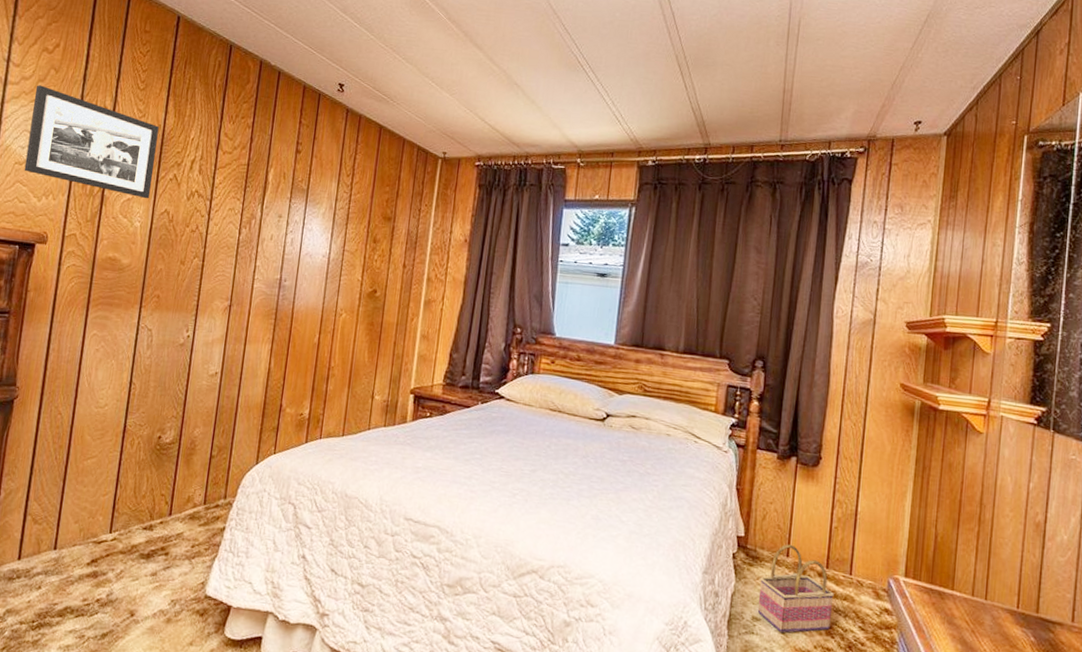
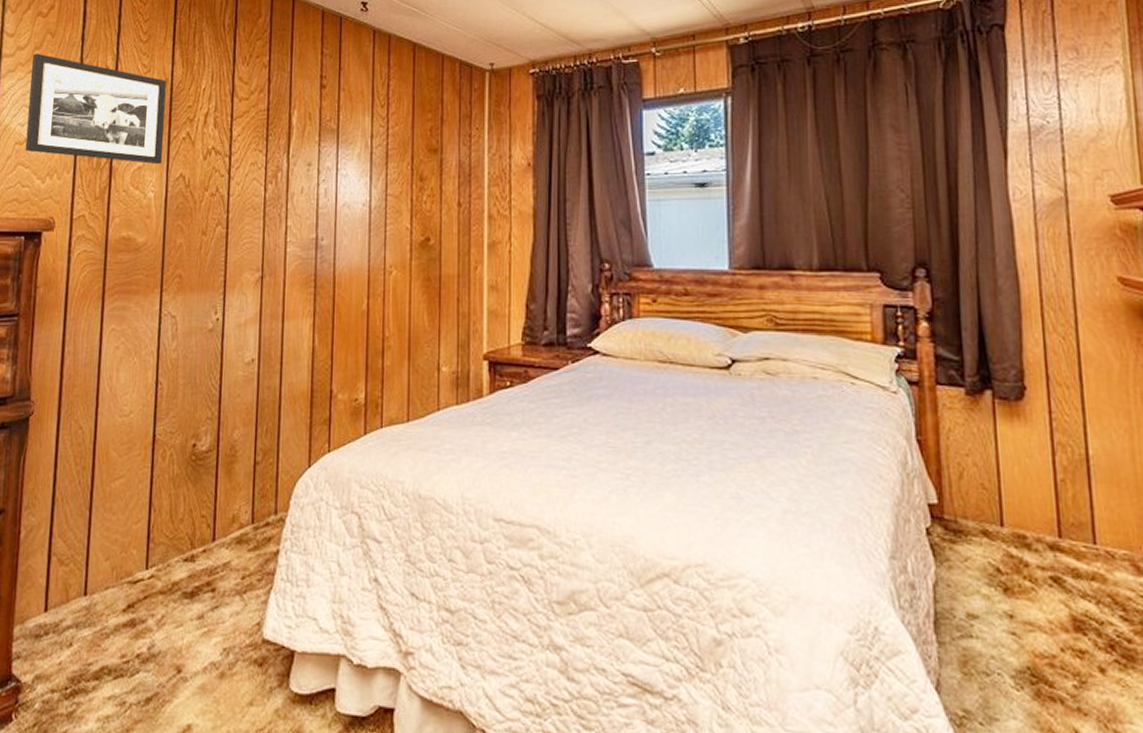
basket: present [757,544,834,634] -> none [969,508,1079,634]

